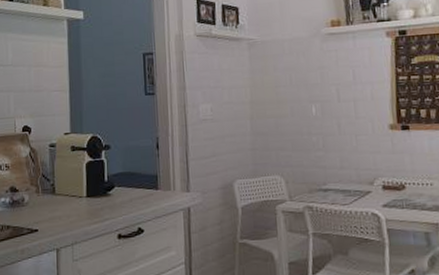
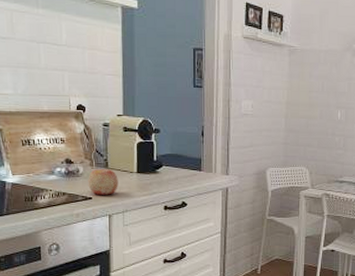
apple: none [34,195,67,226] -> present [88,169,118,195]

